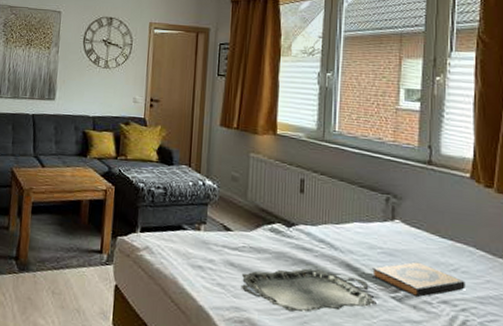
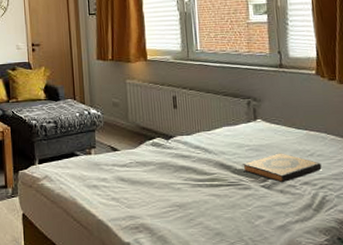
serving tray: present [241,268,377,313] -> none [131,171,250,212]

